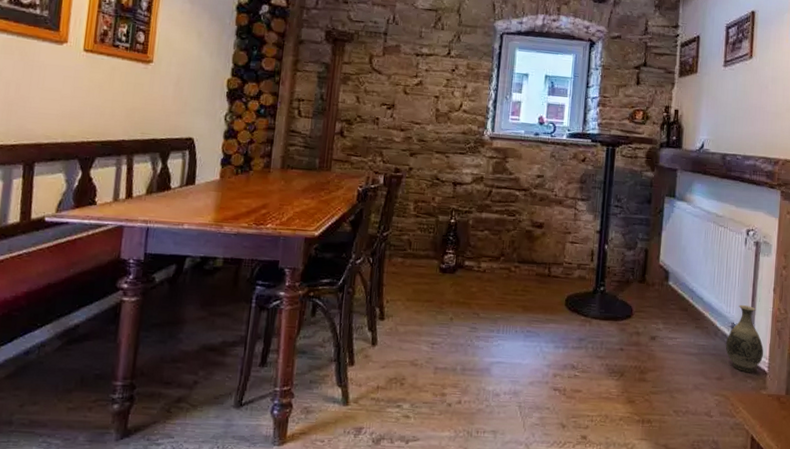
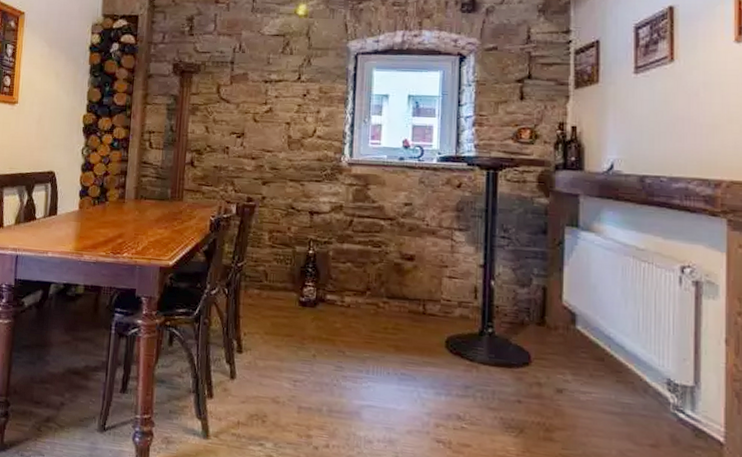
vase: present [725,305,763,372] -> none [660,357,716,441]

